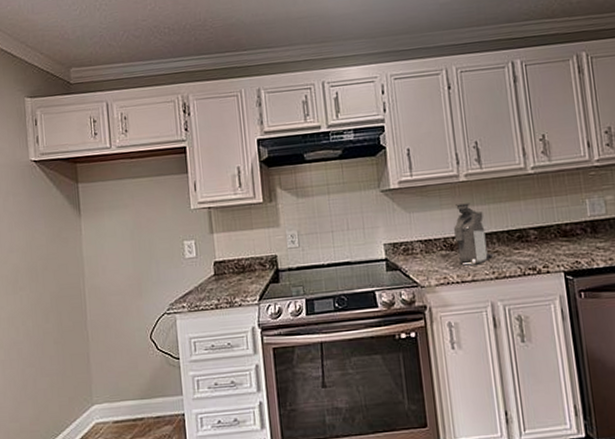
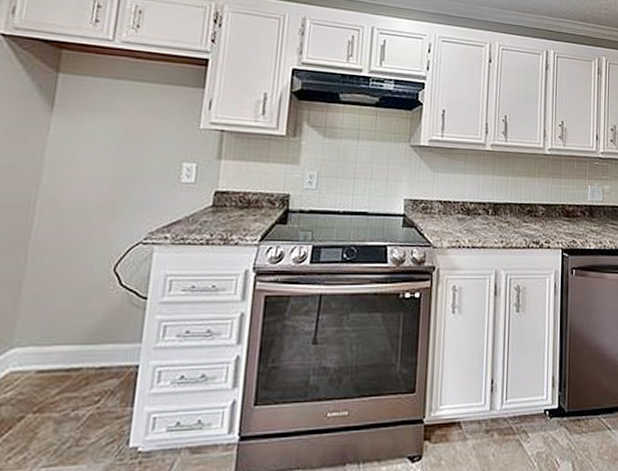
coffee maker: present [454,203,488,265] -> none [471,171,501,232]

